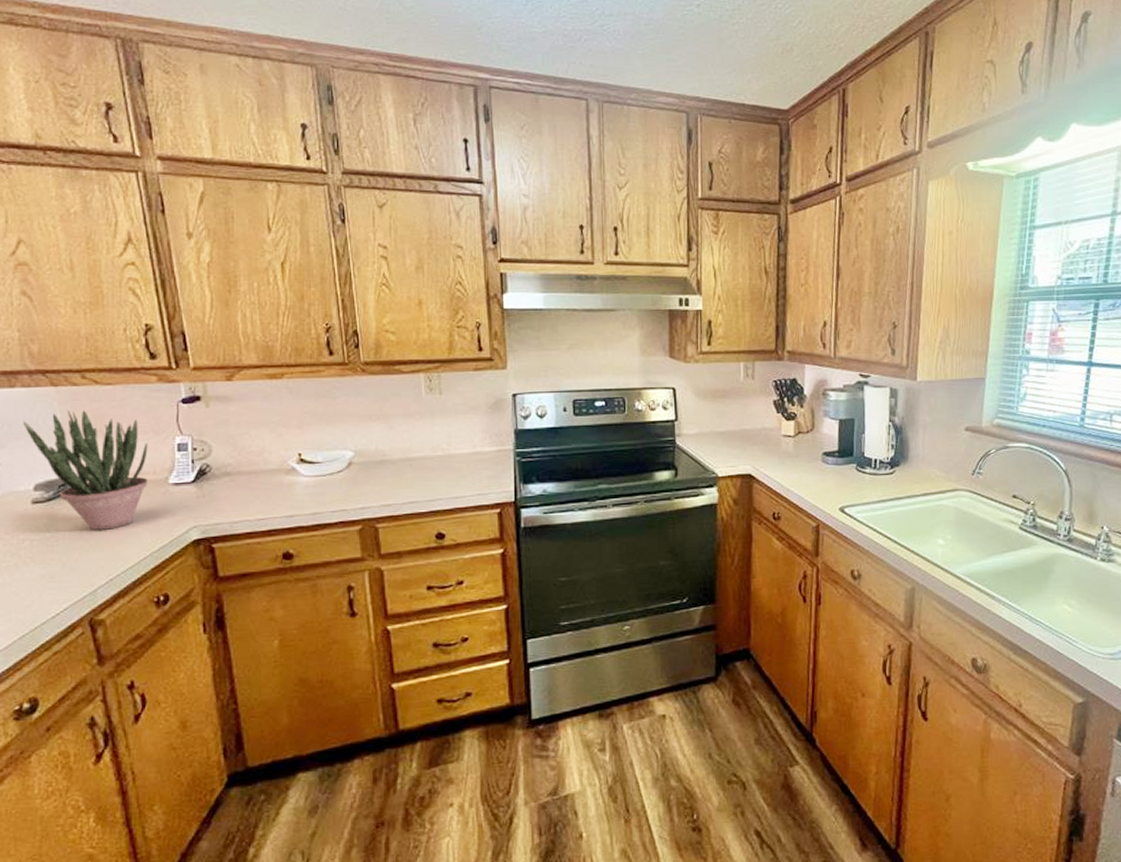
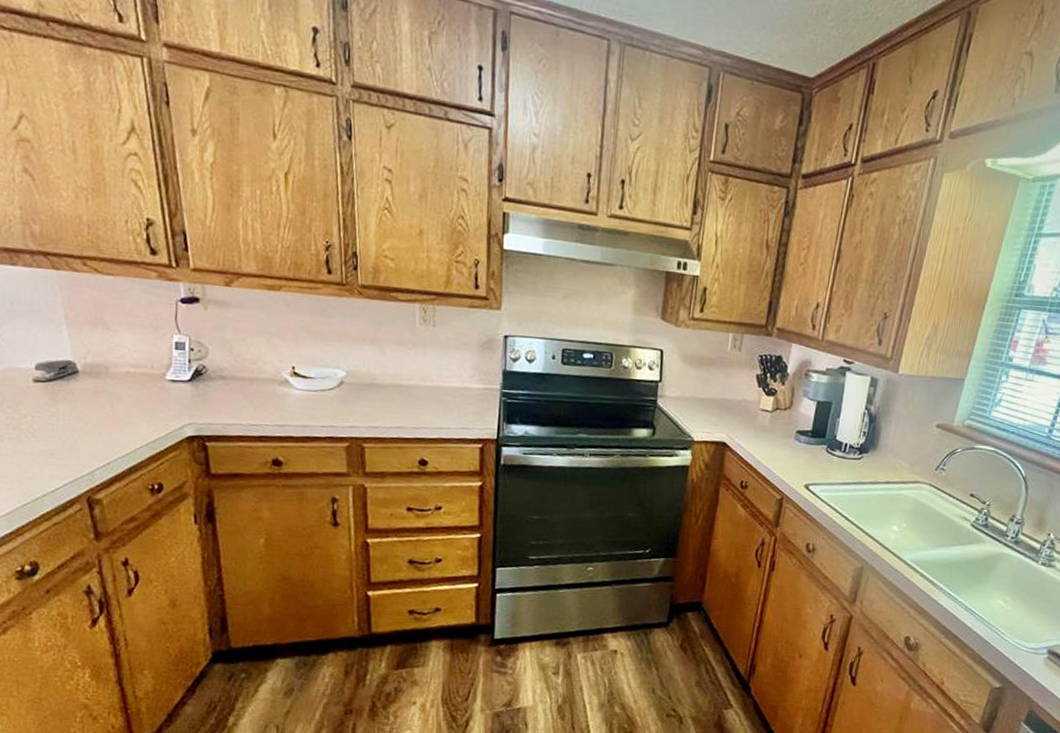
potted plant: present [23,410,148,530] -> none [25,295,146,416]

